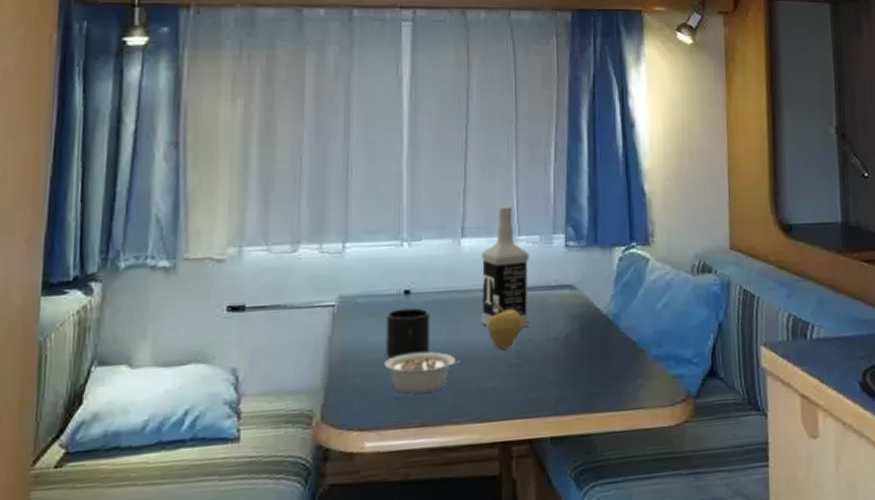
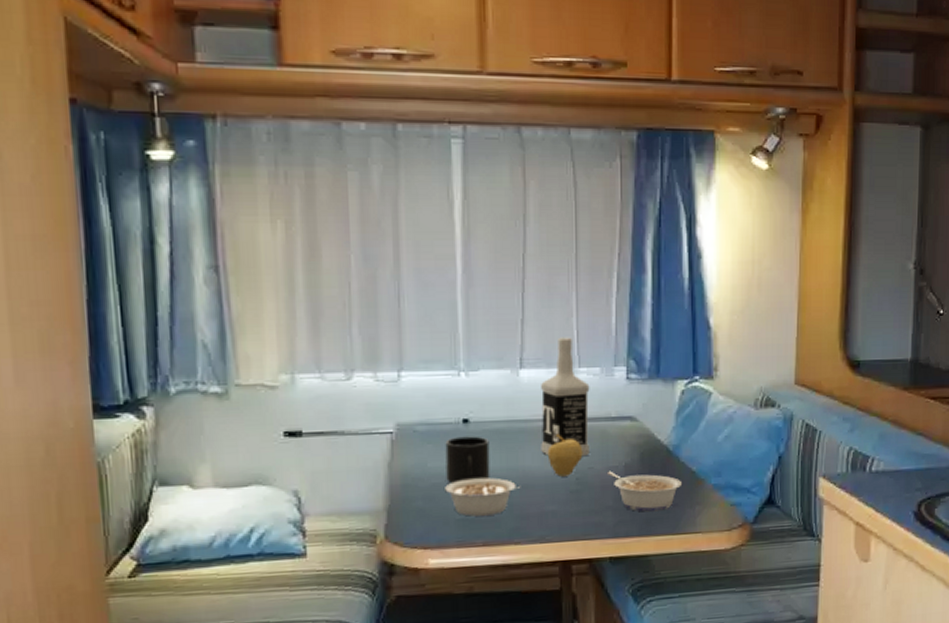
legume: none [546,342,623,387] -> present [606,471,683,512]

